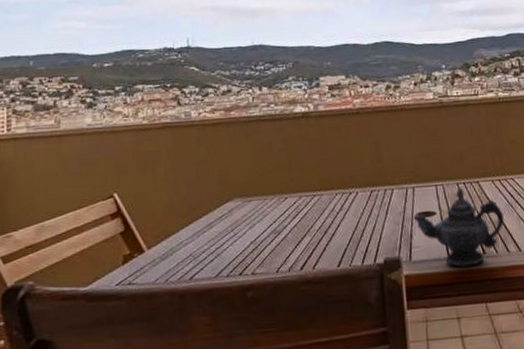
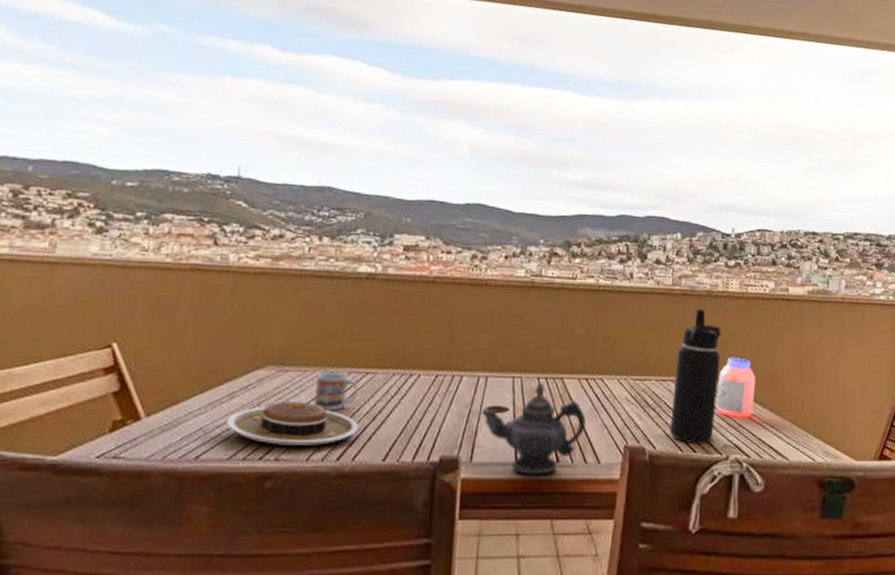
plate: none [209,224,315,262] -> present [226,401,359,445]
cup: none [275,197,309,230] -> present [314,371,358,411]

